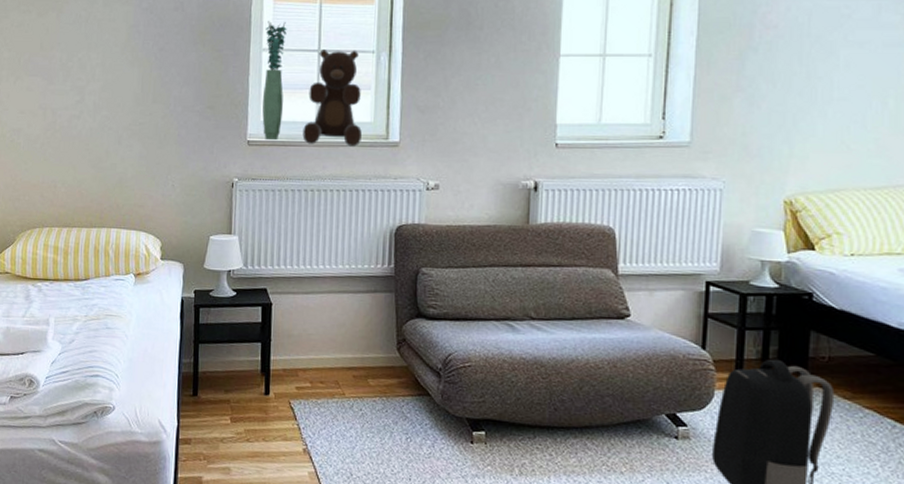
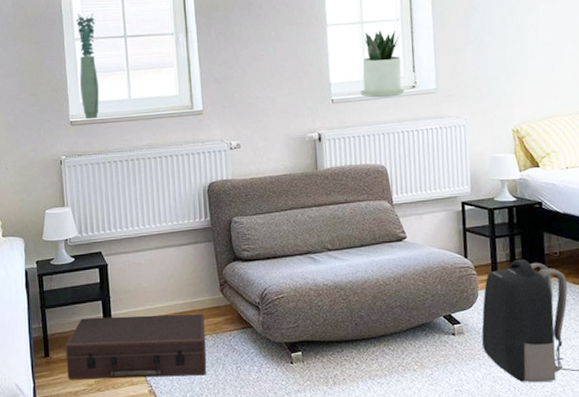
suitcase: none [215,359,375,442] -> present [65,314,207,379]
teddy bear: present [302,48,362,147] -> none [118,33,170,120]
planter: none [592,67,652,147] -> present [360,30,405,98]

